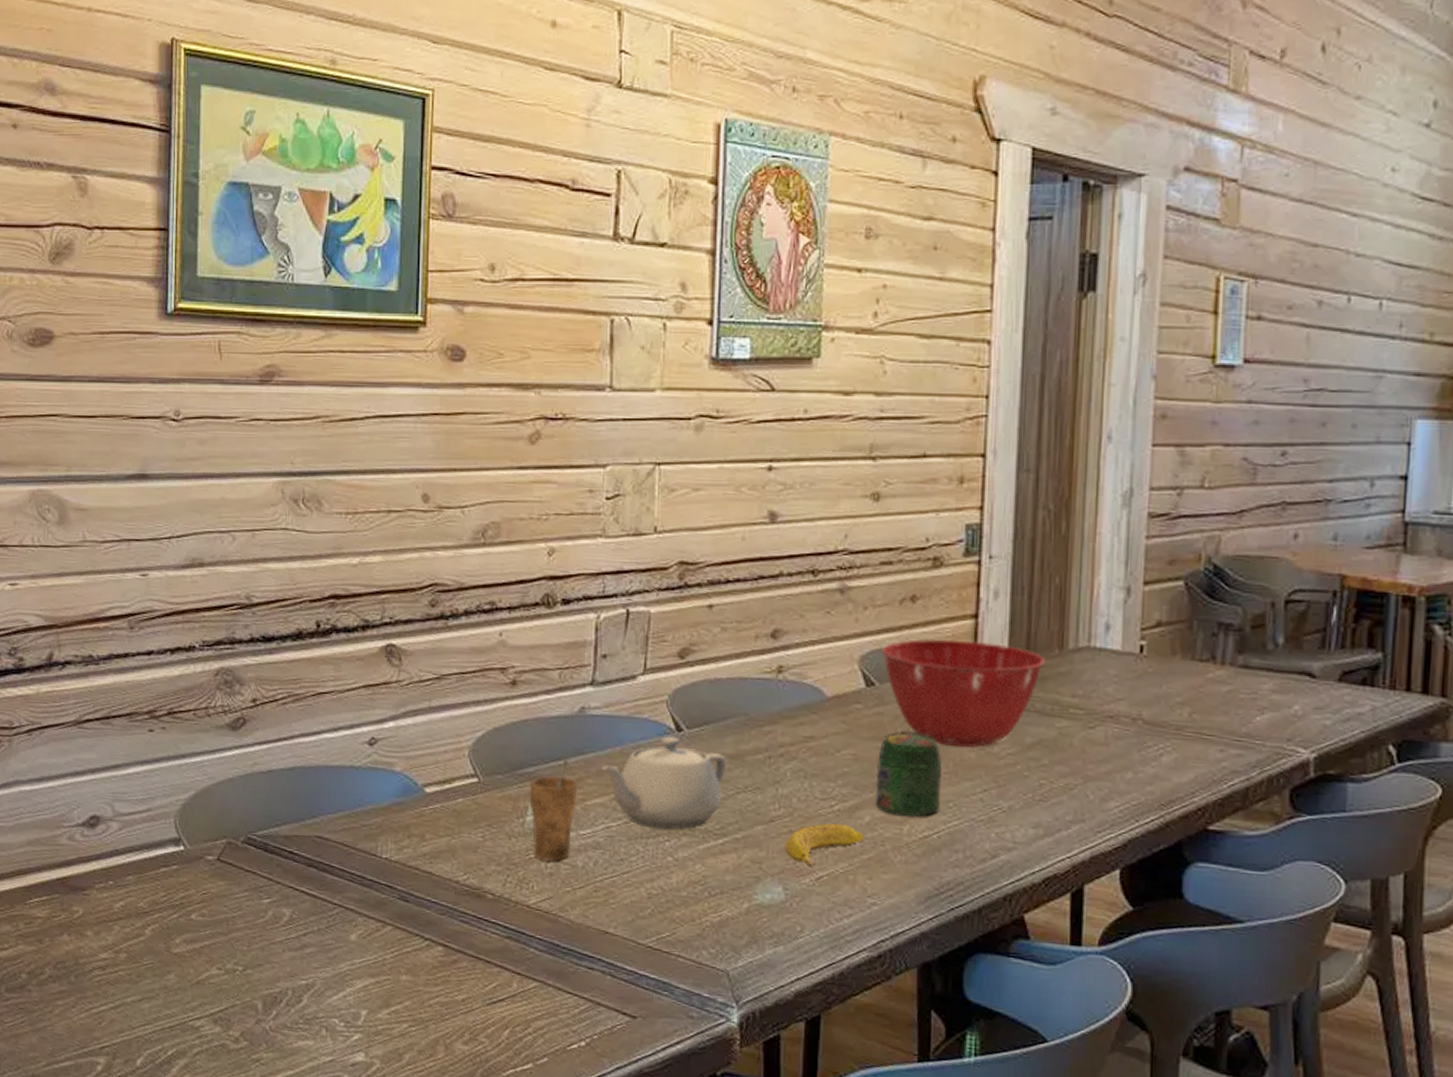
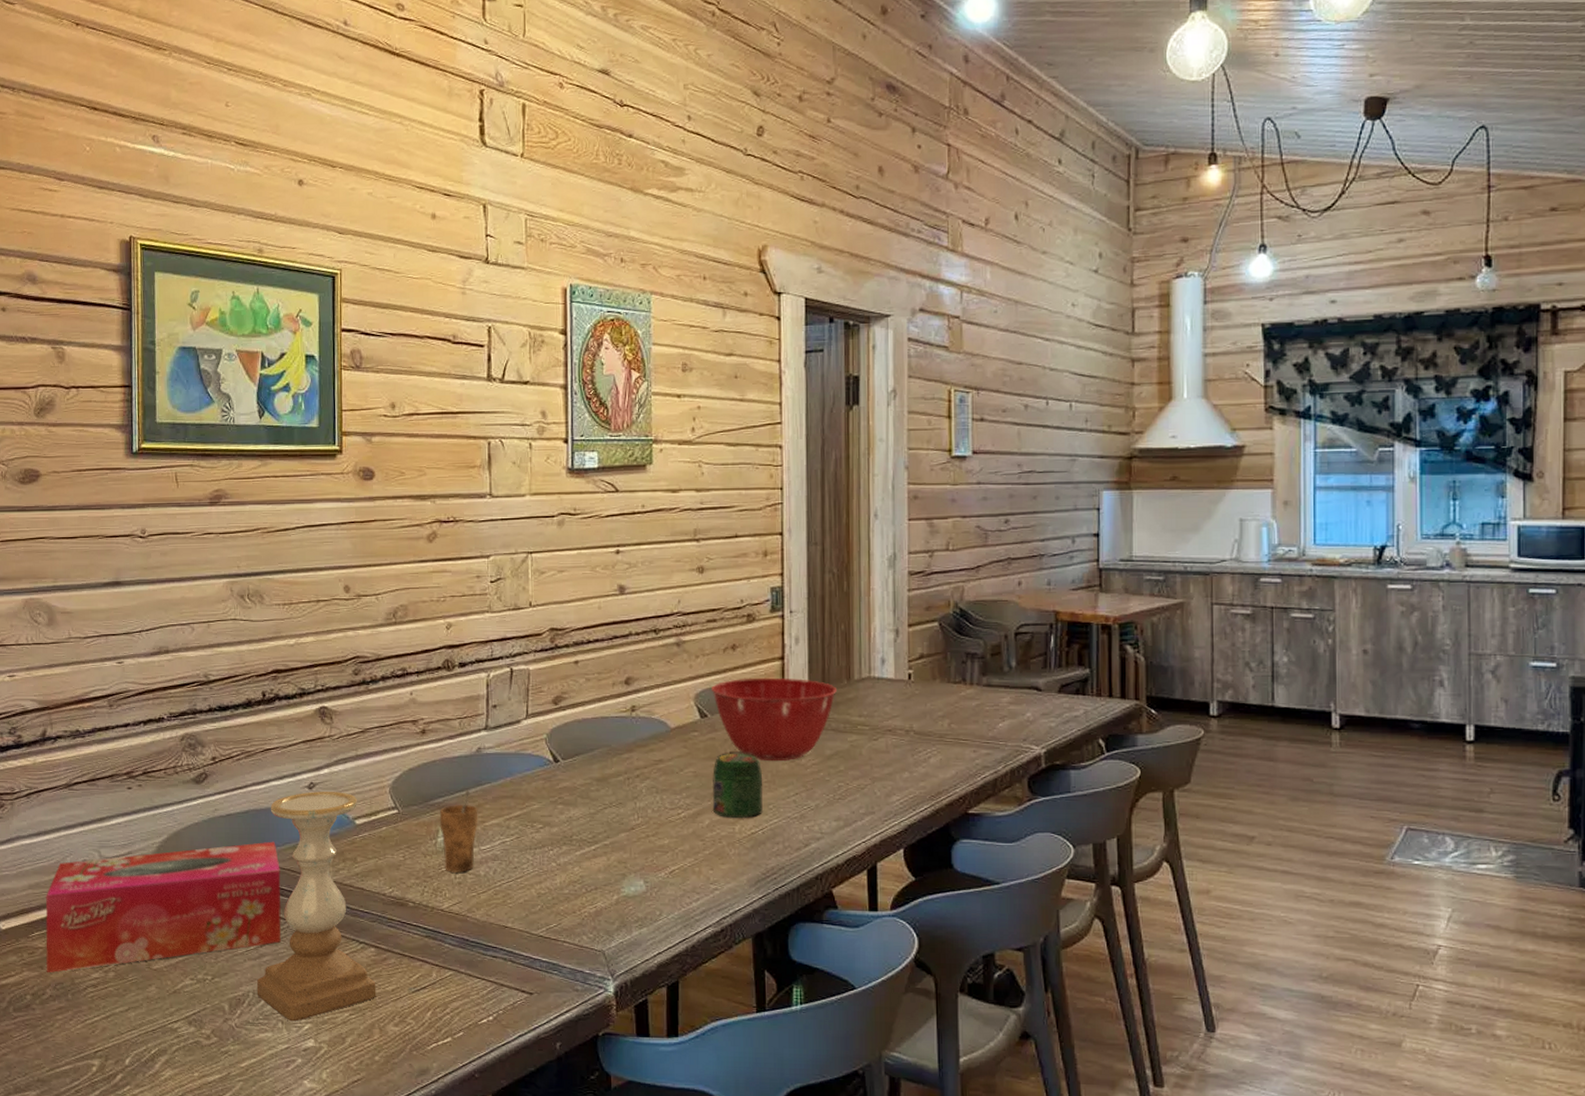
tissue box: none [45,807,331,949] -> present [45,841,282,972]
candle holder: none [297,749,443,1030] -> present [256,792,376,1022]
teapot: present [601,736,727,829] -> none [496,767,596,840]
banana: present [785,823,864,868] -> none [644,827,706,864]

